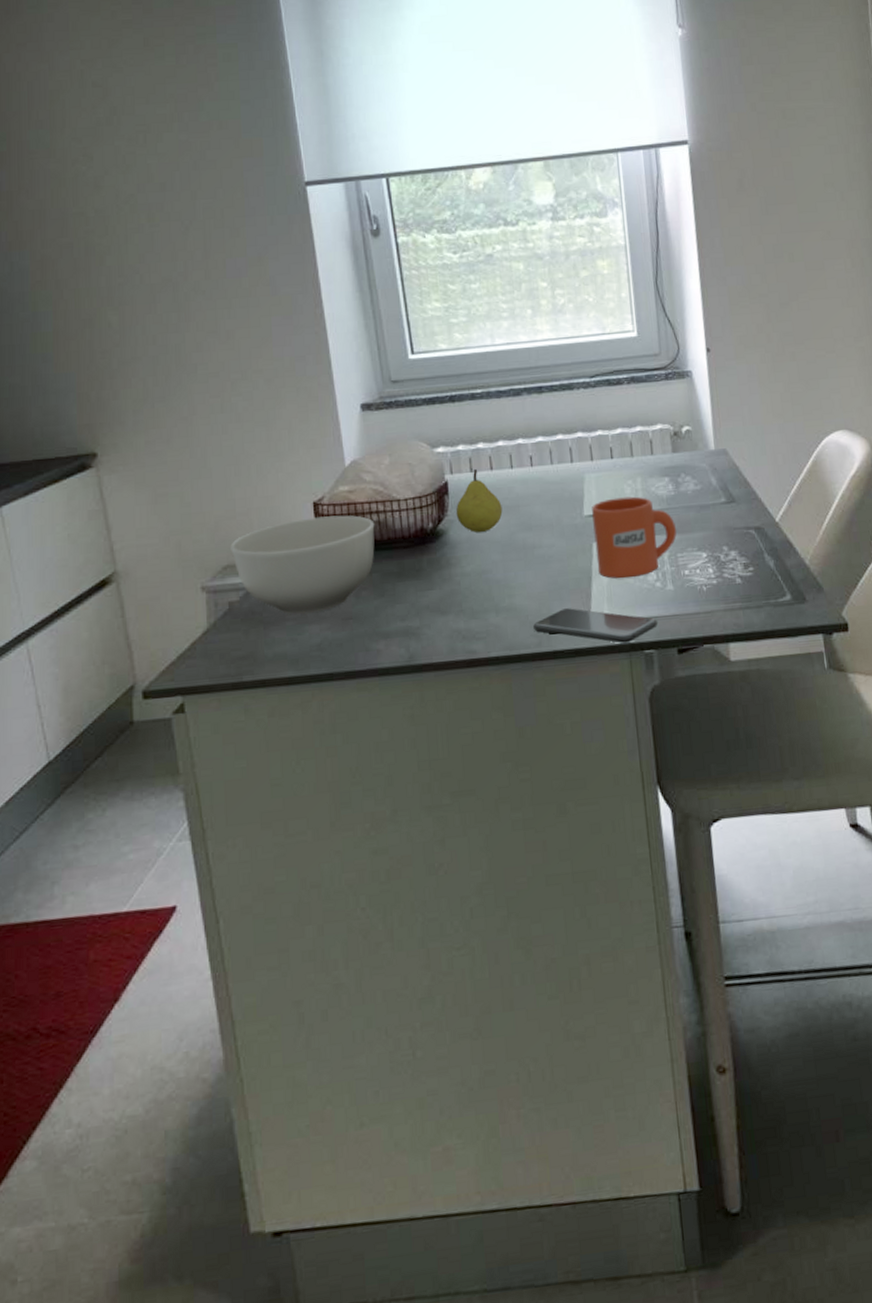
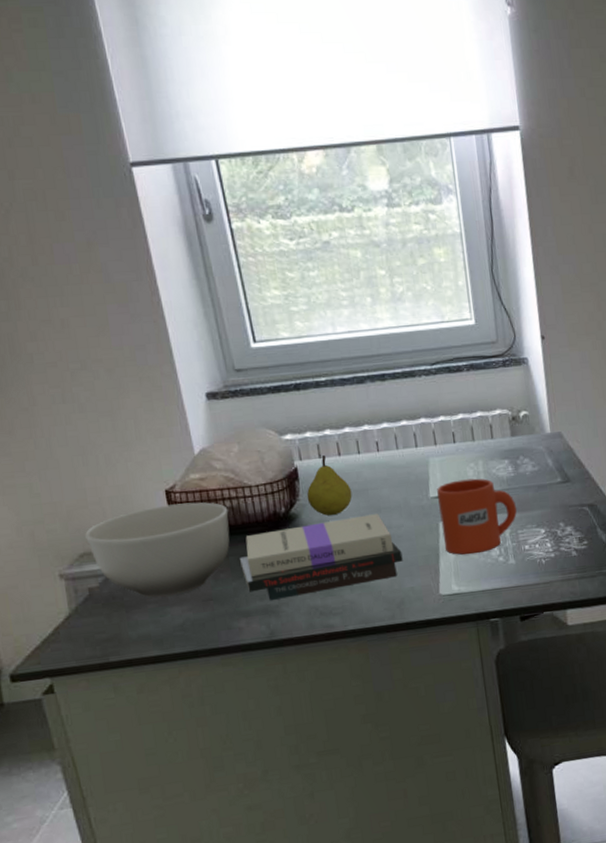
books: none [383,532,553,621] -> present [240,514,403,600]
smartphone: present [533,608,659,644] -> none [386,583,502,614]

